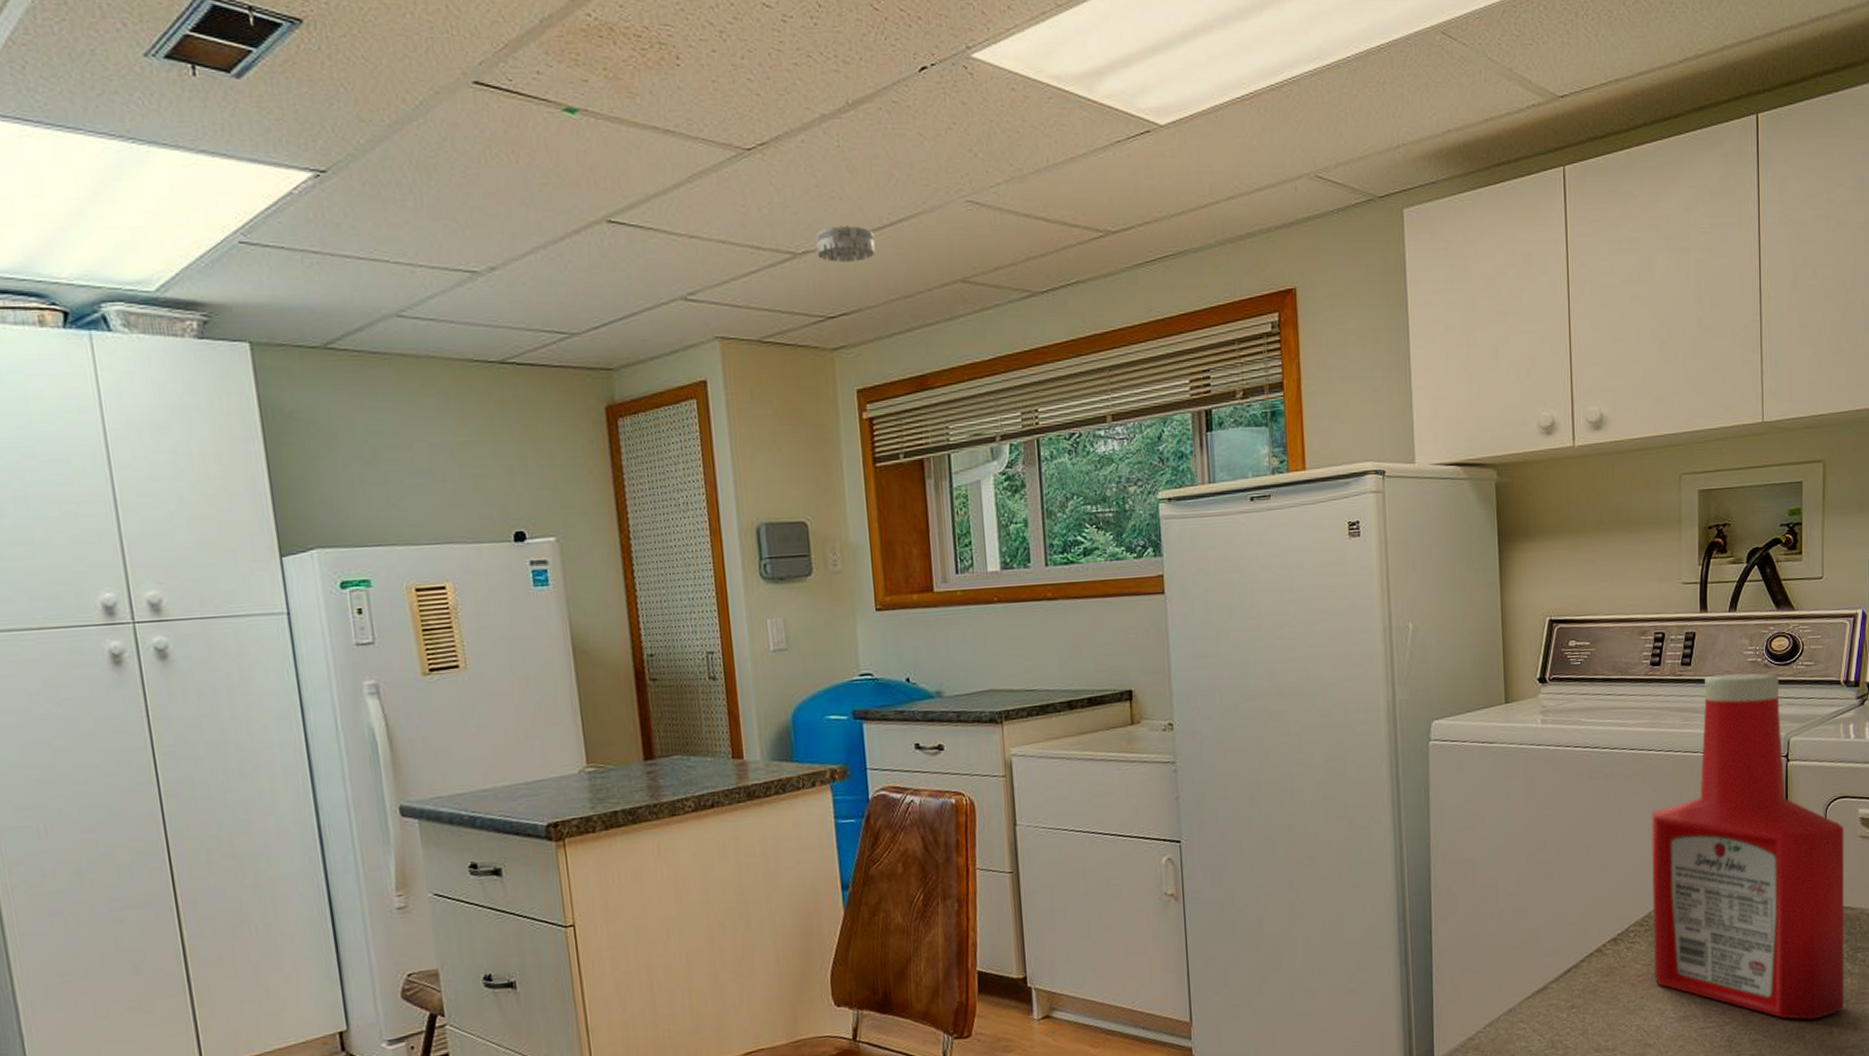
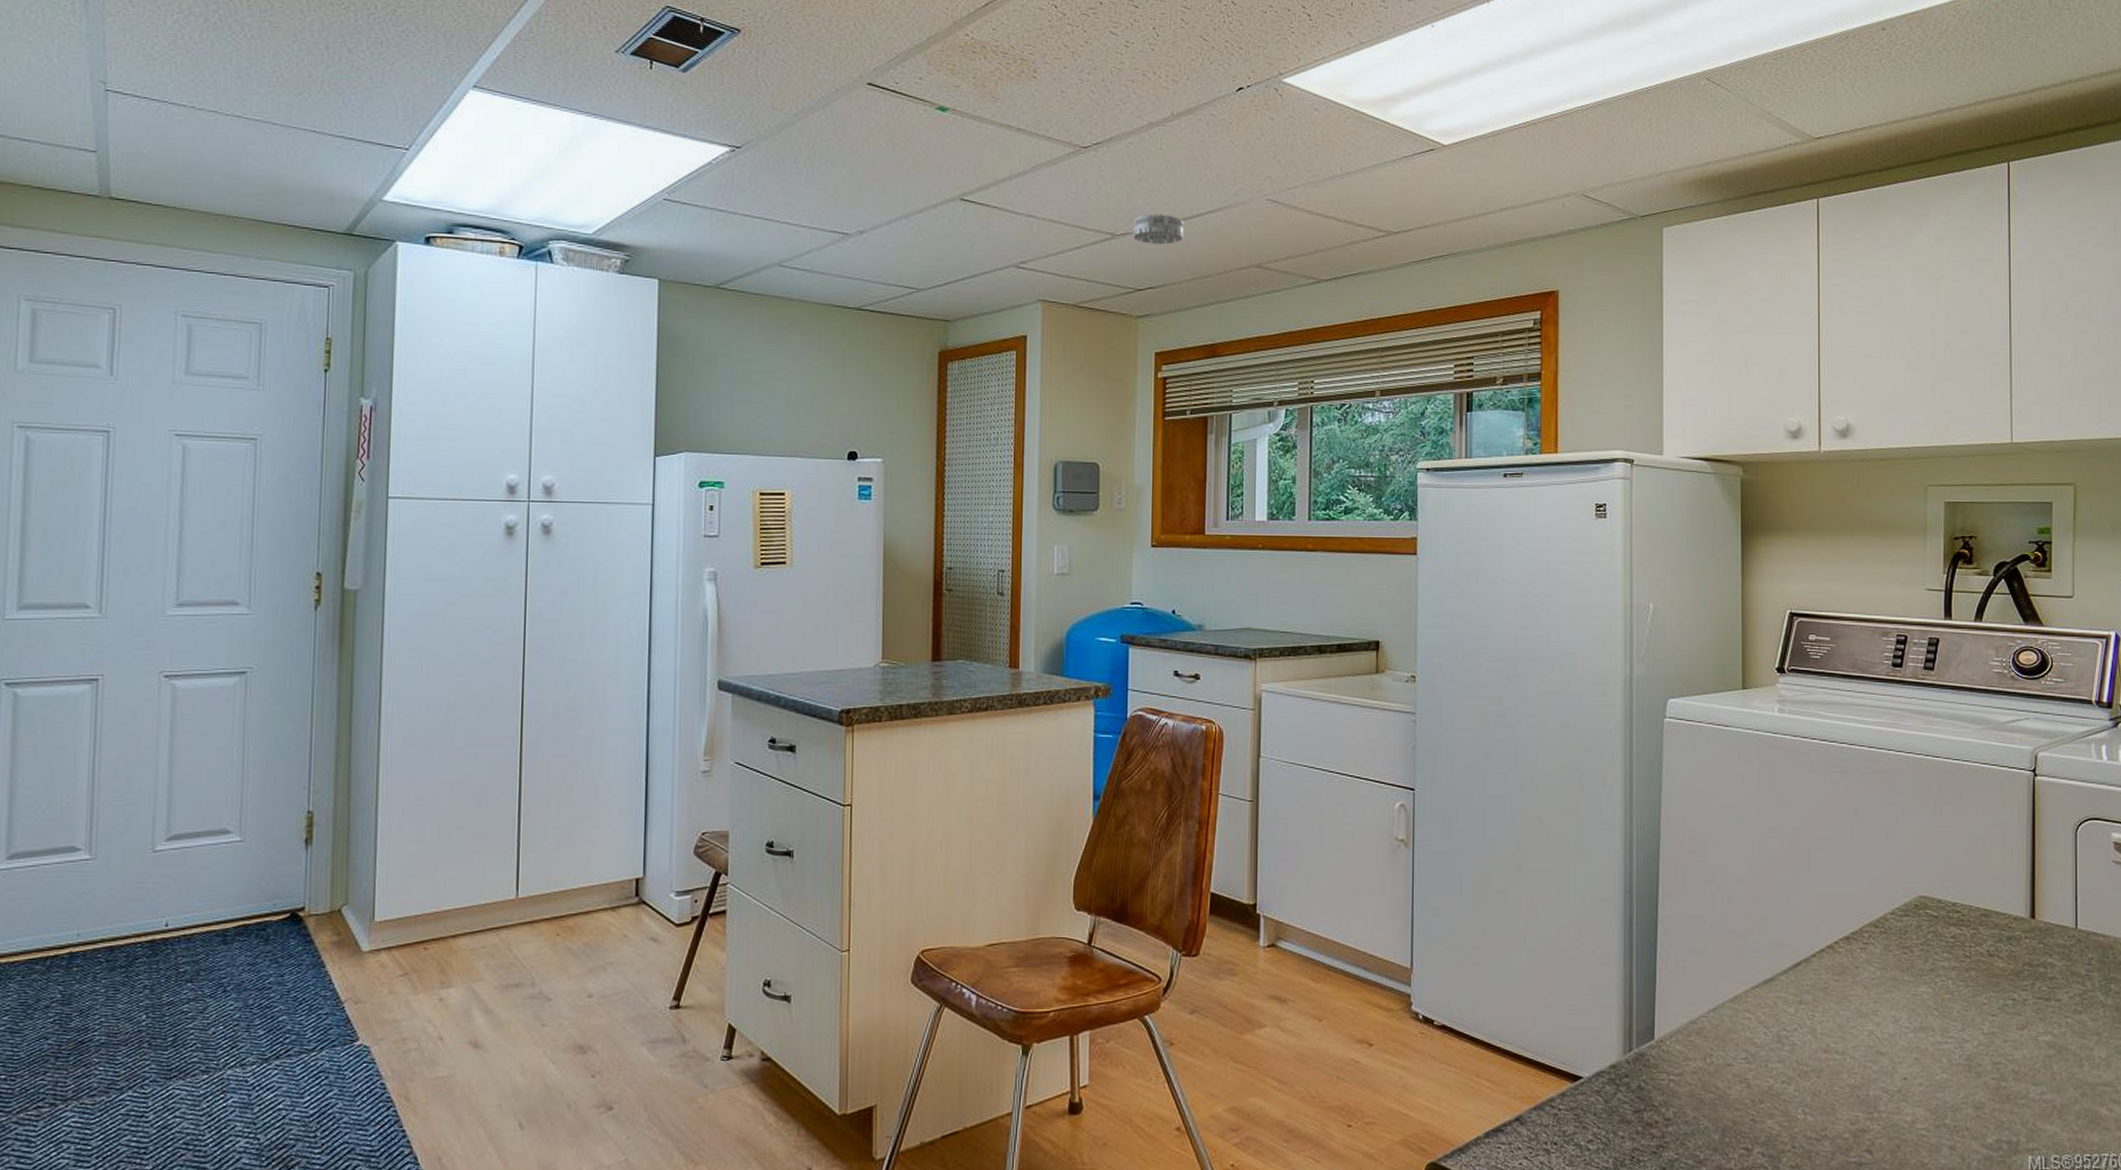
ketchup bottle: present [1651,673,1845,1020] -> none [1888,682,2097,1050]

